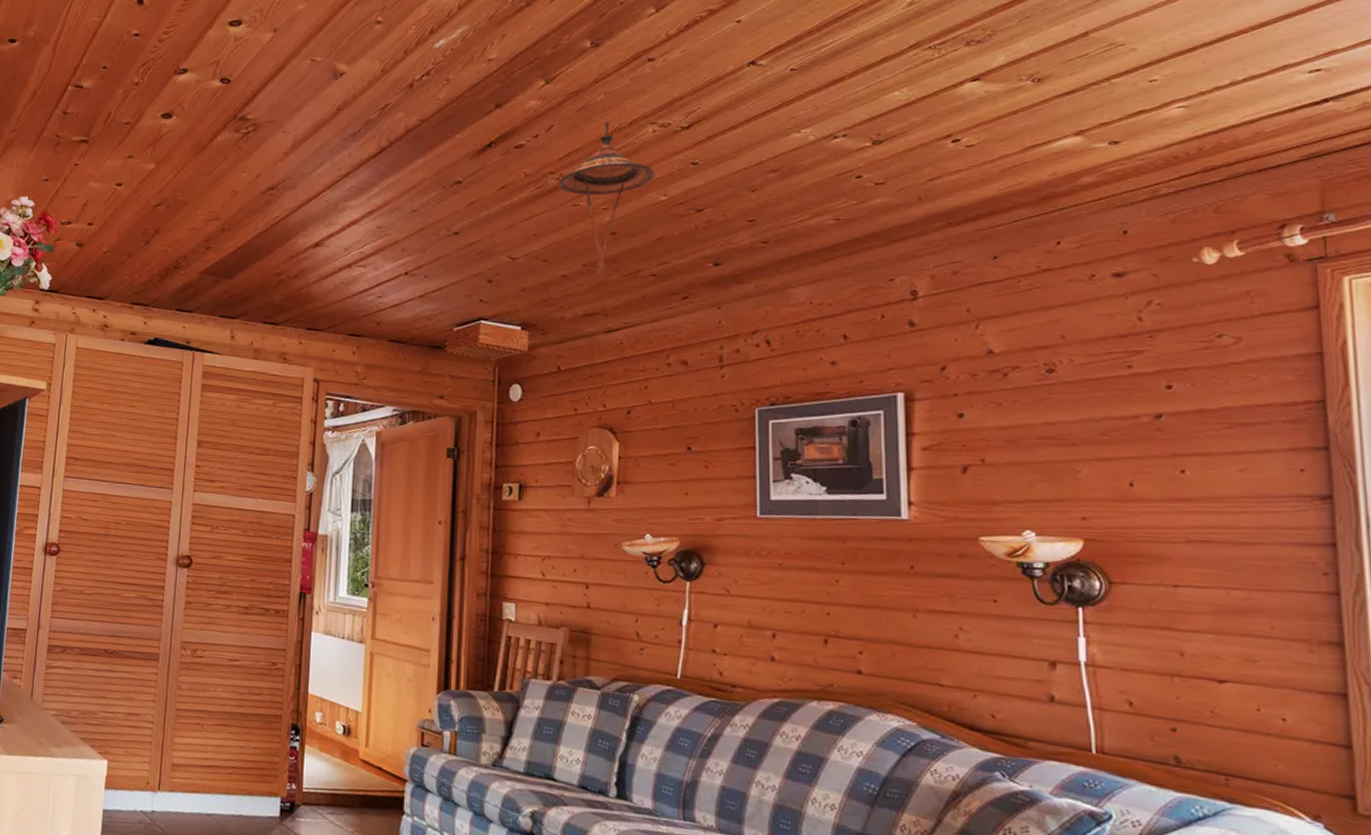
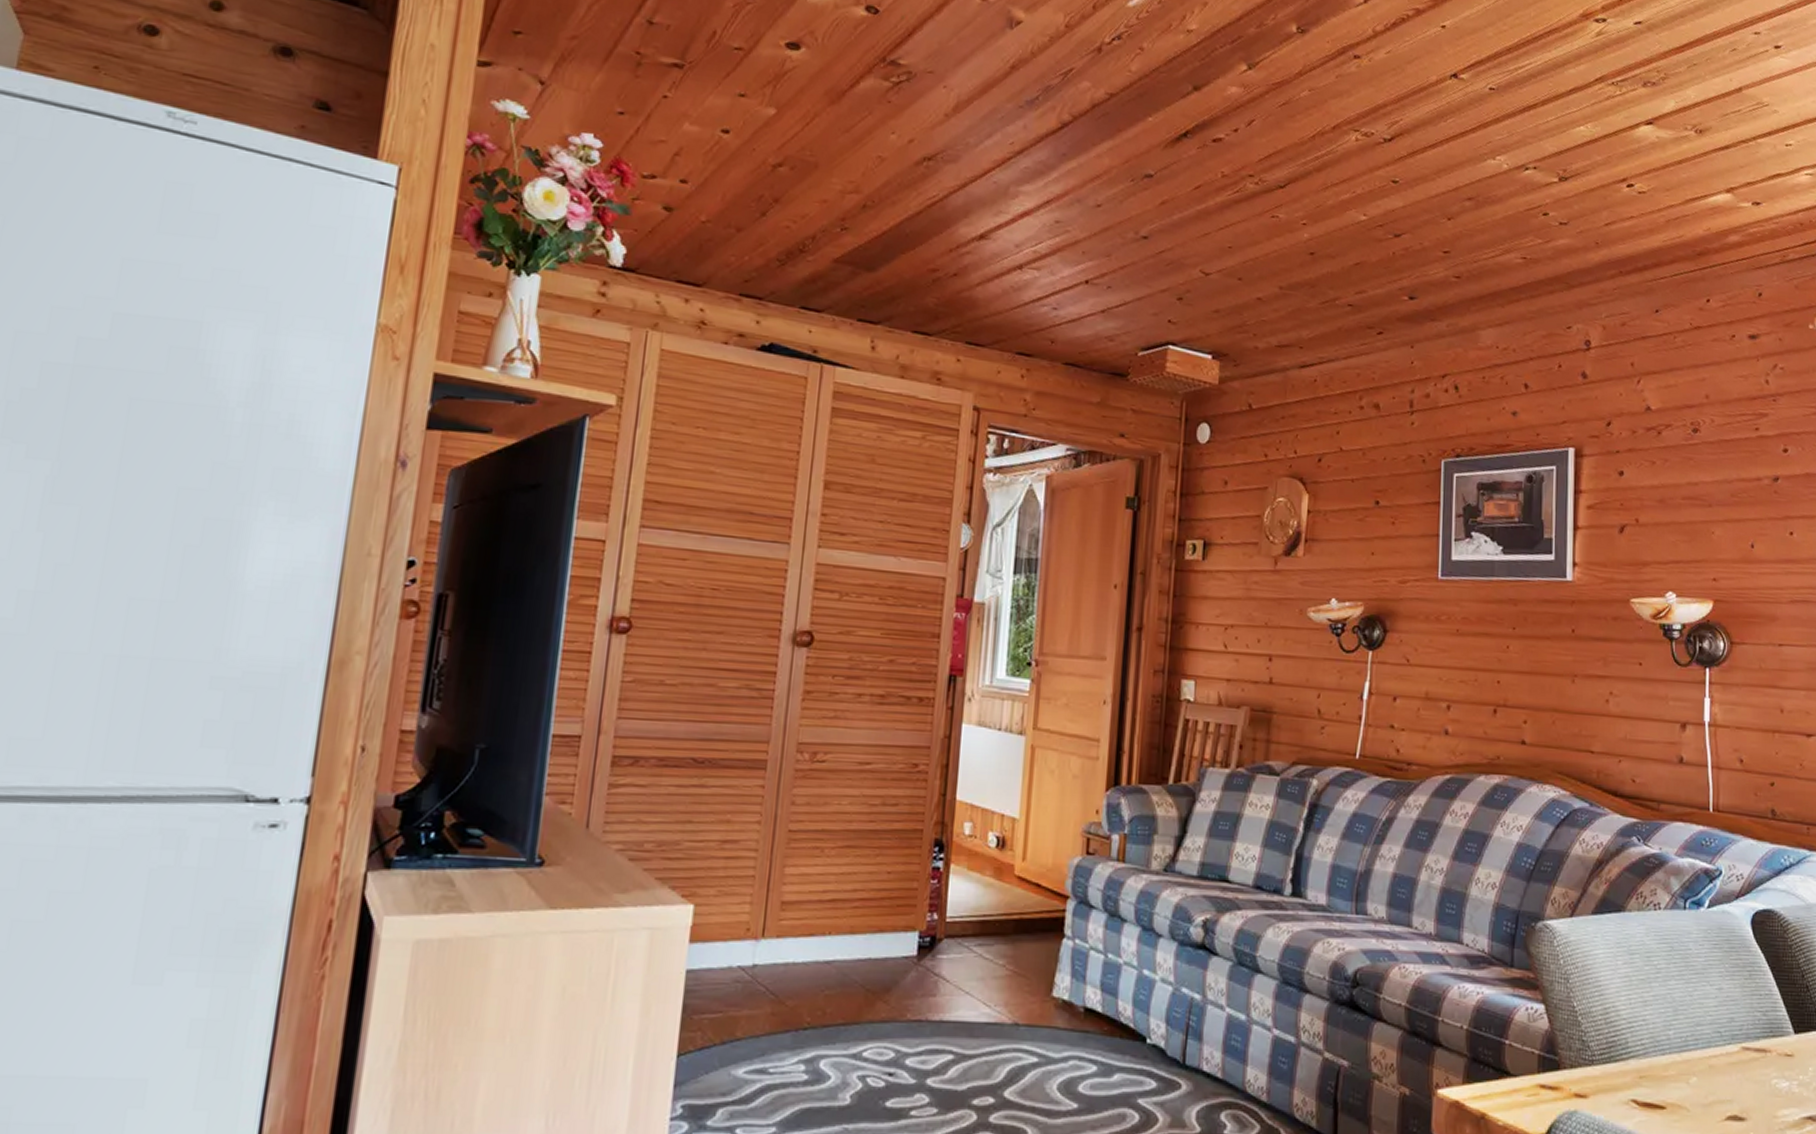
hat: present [558,121,655,274] -> none [1257,122,1356,300]

